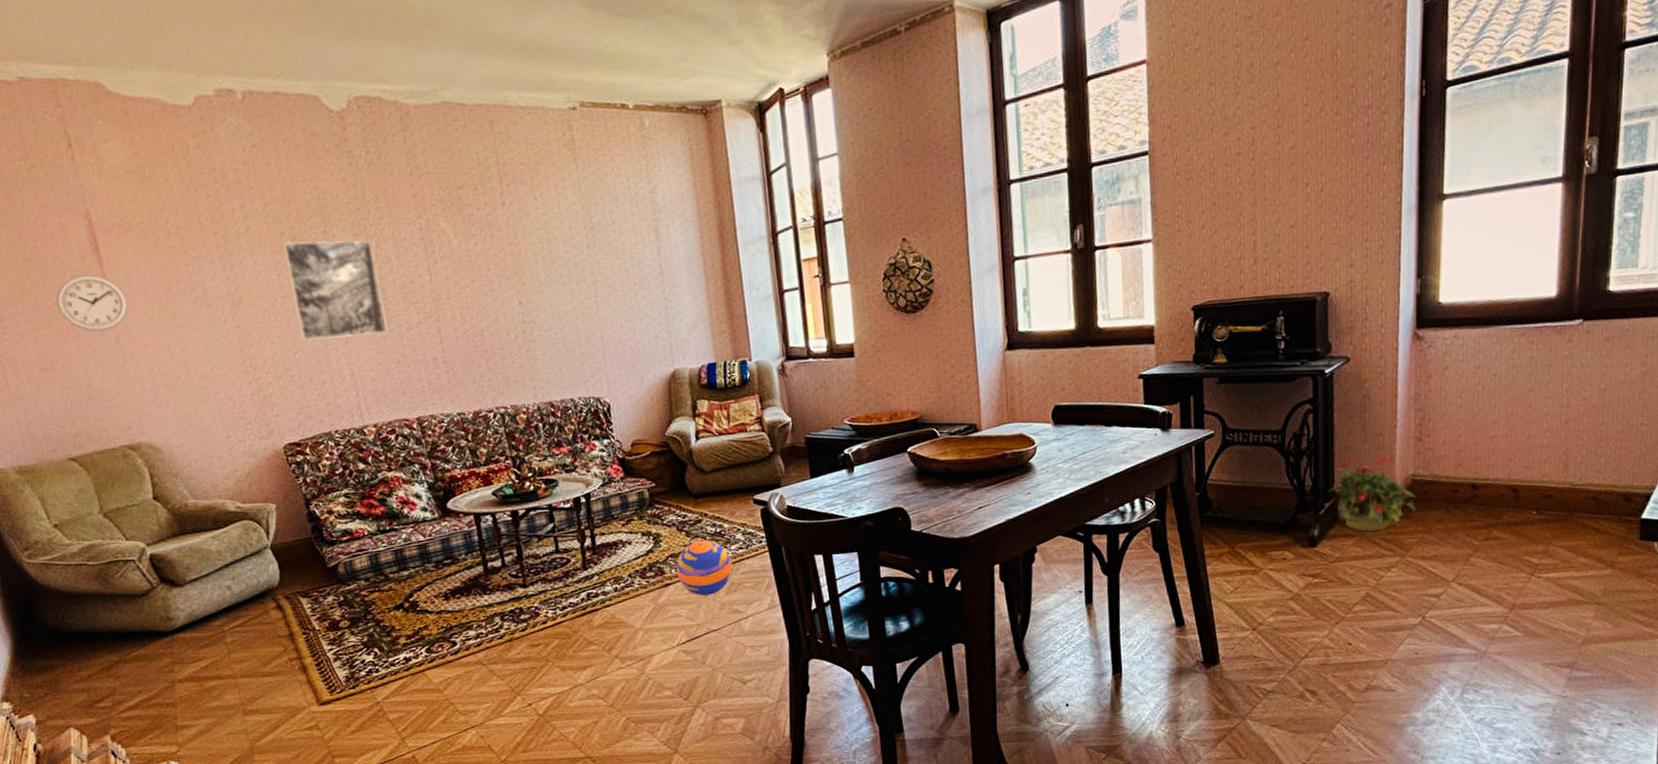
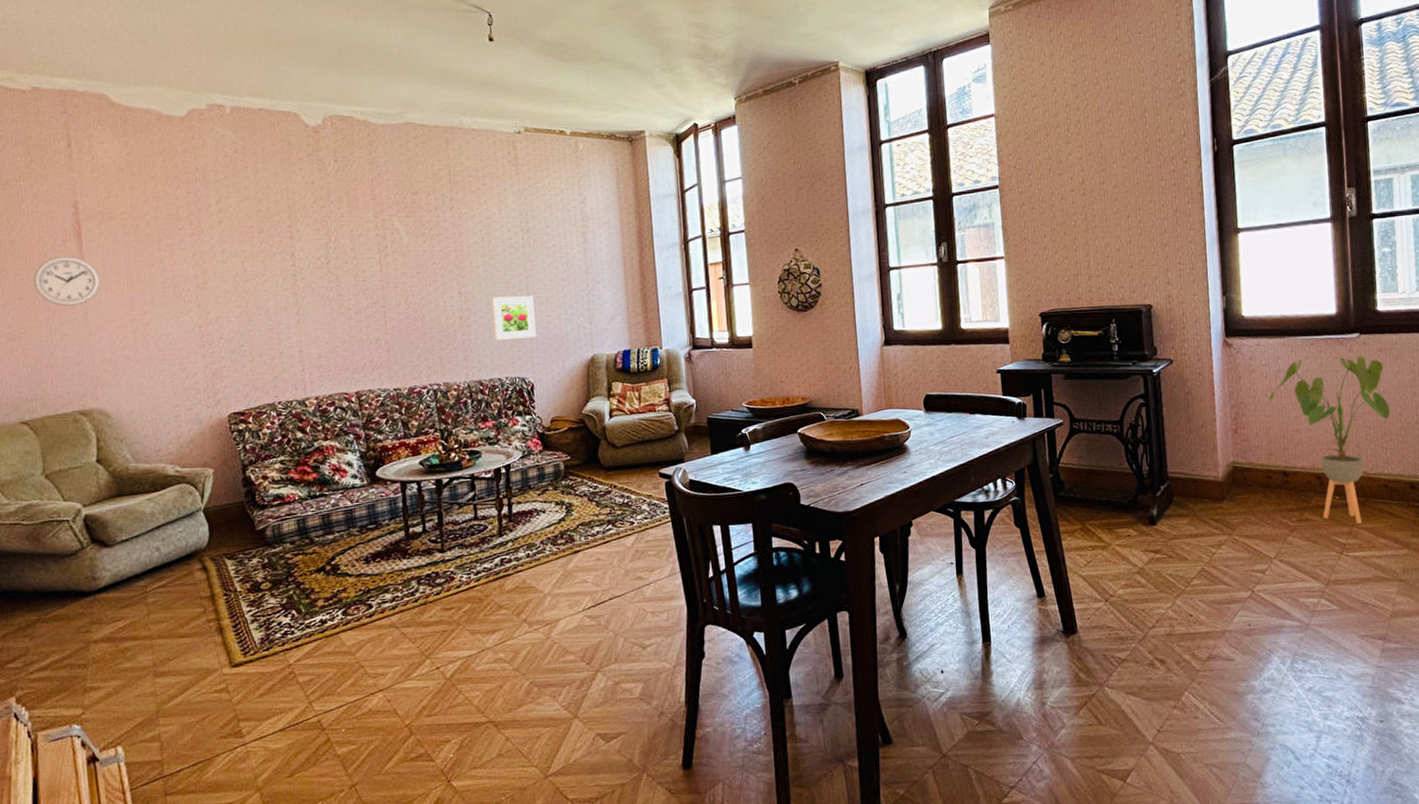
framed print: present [282,240,388,340] -> none [250,233,337,320]
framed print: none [557,304,610,356] -> present [492,295,536,340]
ball: present [676,539,733,596] -> none [585,509,638,563]
potted plant: present [1328,456,1416,531] -> none [1163,445,1238,512]
house plant: none [1463,345,1611,542] -> present [1269,355,1391,524]

